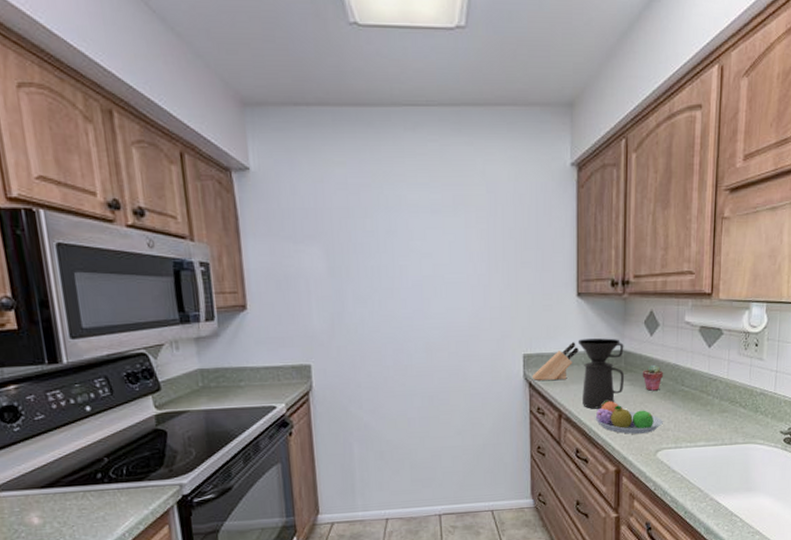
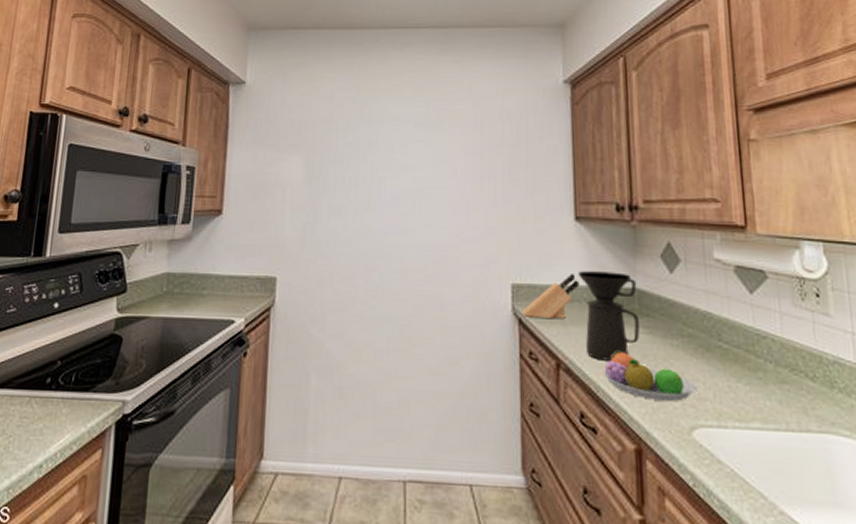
potted succulent: present [642,364,663,391] -> none [663,309,691,344]

